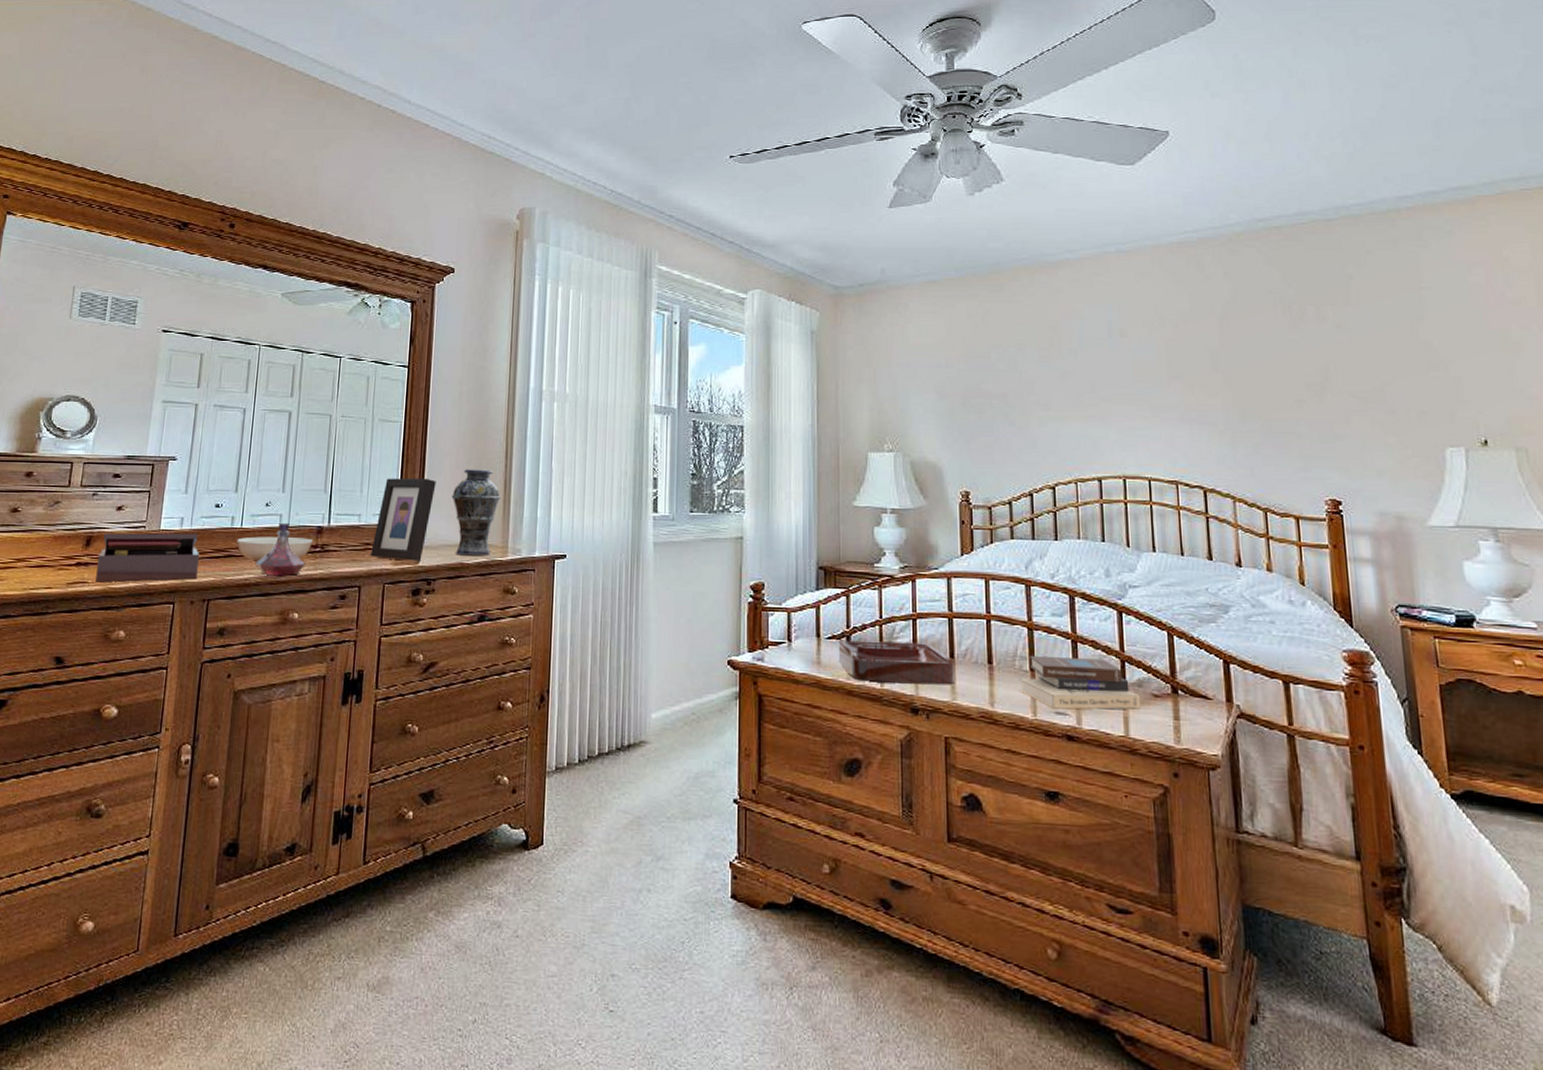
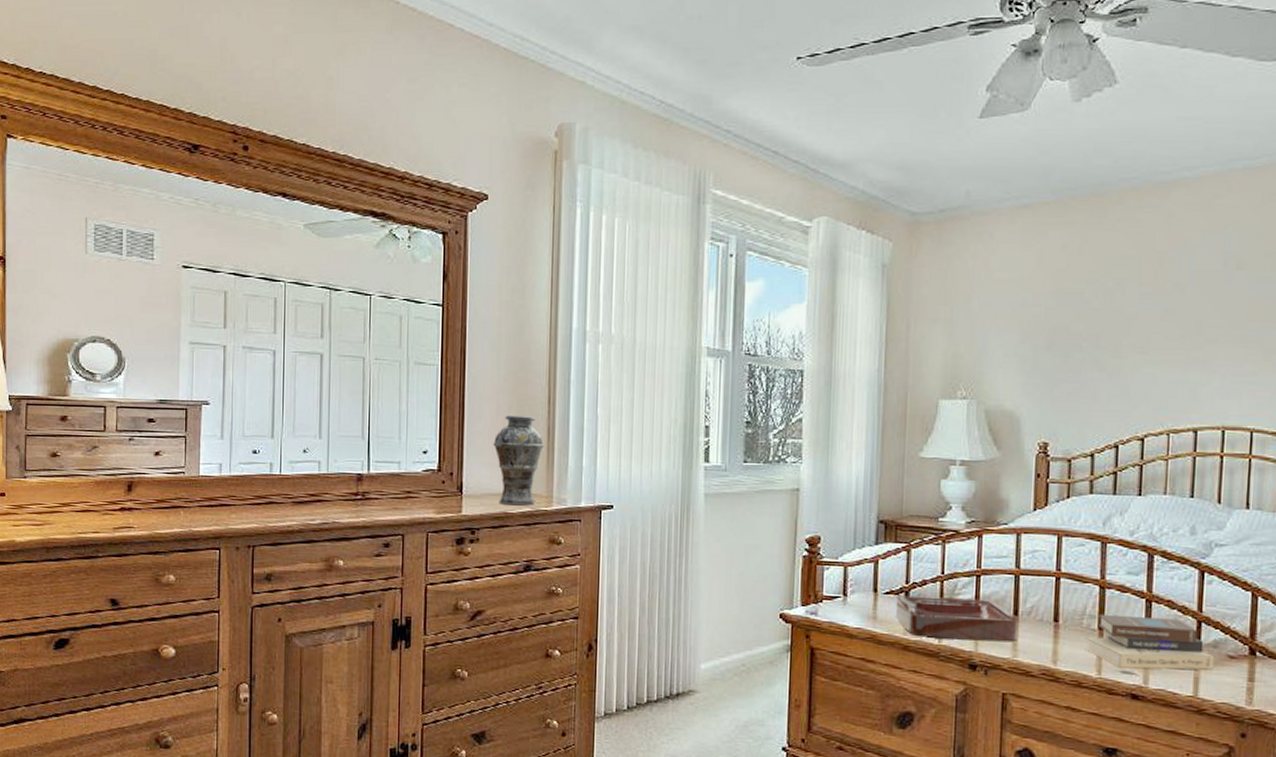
jewelry box: present [95,533,199,583] -> none [141,478,240,528]
bowl: present [237,536,313,563] -> none [277,483,354,510]
perfume bottle: present [254,522,306,576] -> none [296,469,348,524]
picture frame: present [371,478,436,561] -> none [413,424,477,510]

